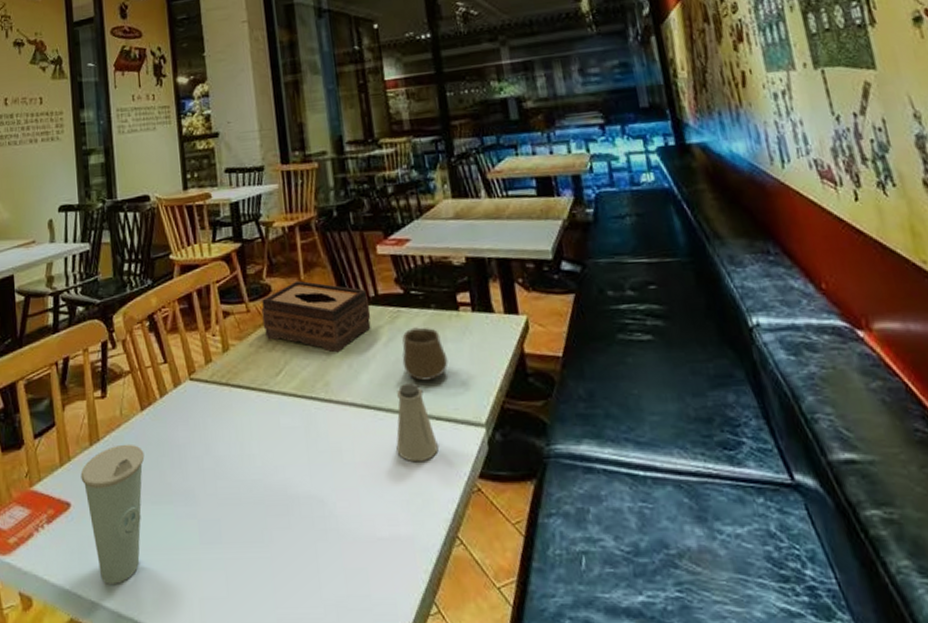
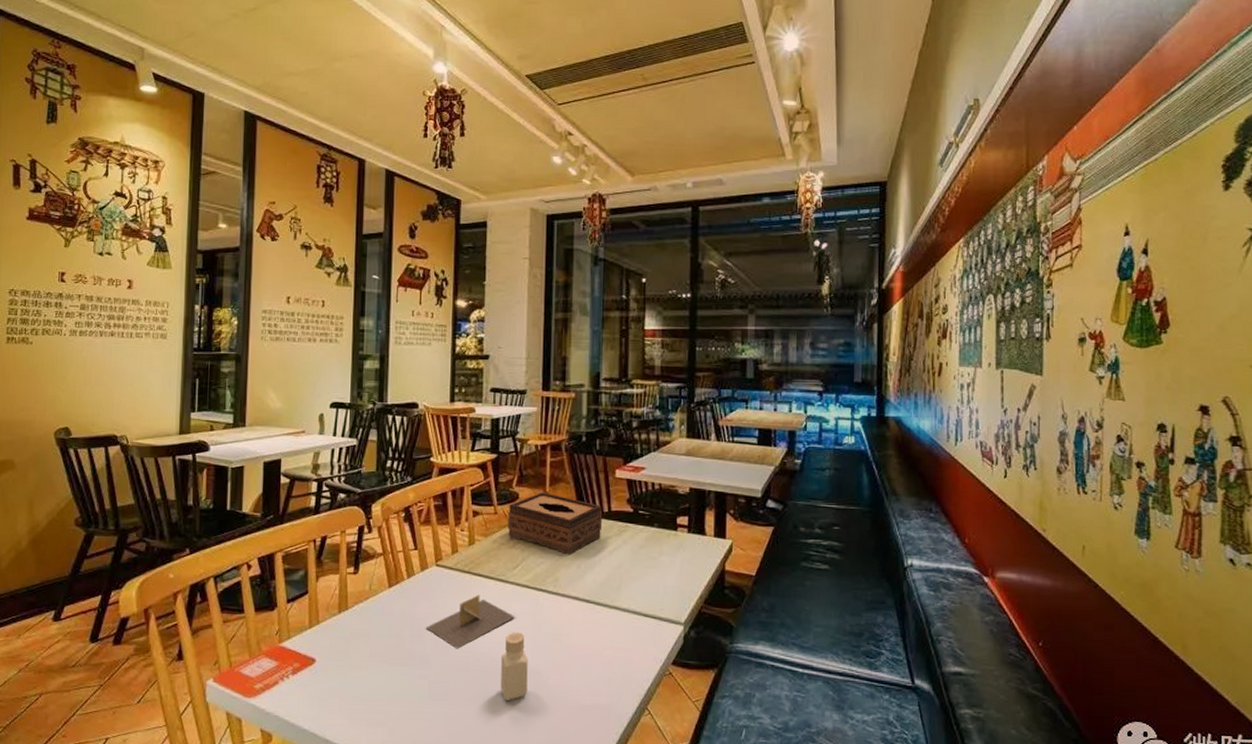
cup: present [80,444,145,584] -> none [327,614,388,728]
napkin holder: none [186,410,286,479] -> present [425,595,515,649]
pepper shaker: none [276,452,312,539] -> present [501,632,528,701]
saltshaker: present [396,383,439,463] -> none [608,585,642,649]
cup: present [401,327,448,381] -> none [623,541,662,585]

